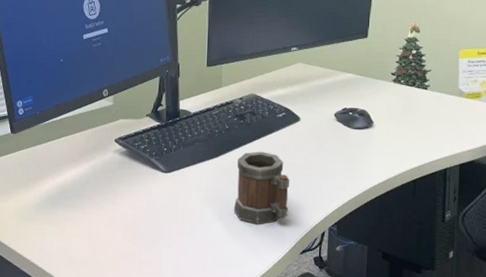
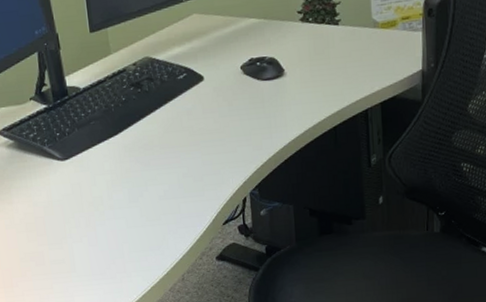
mug: present [233,151,290,224] -> none [141,120,204,201]

